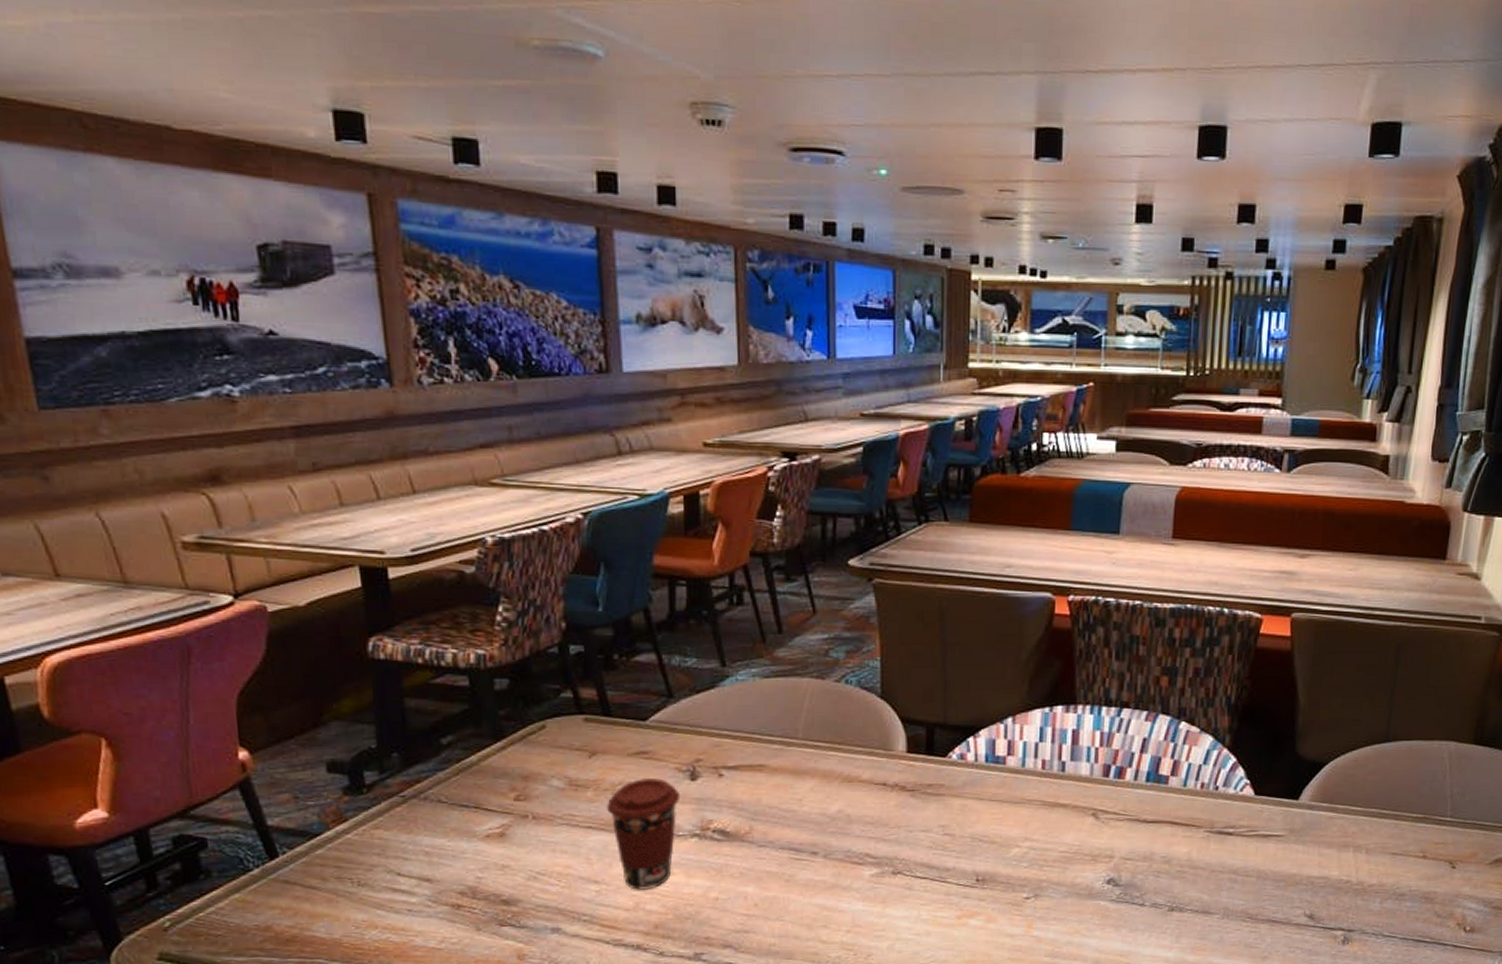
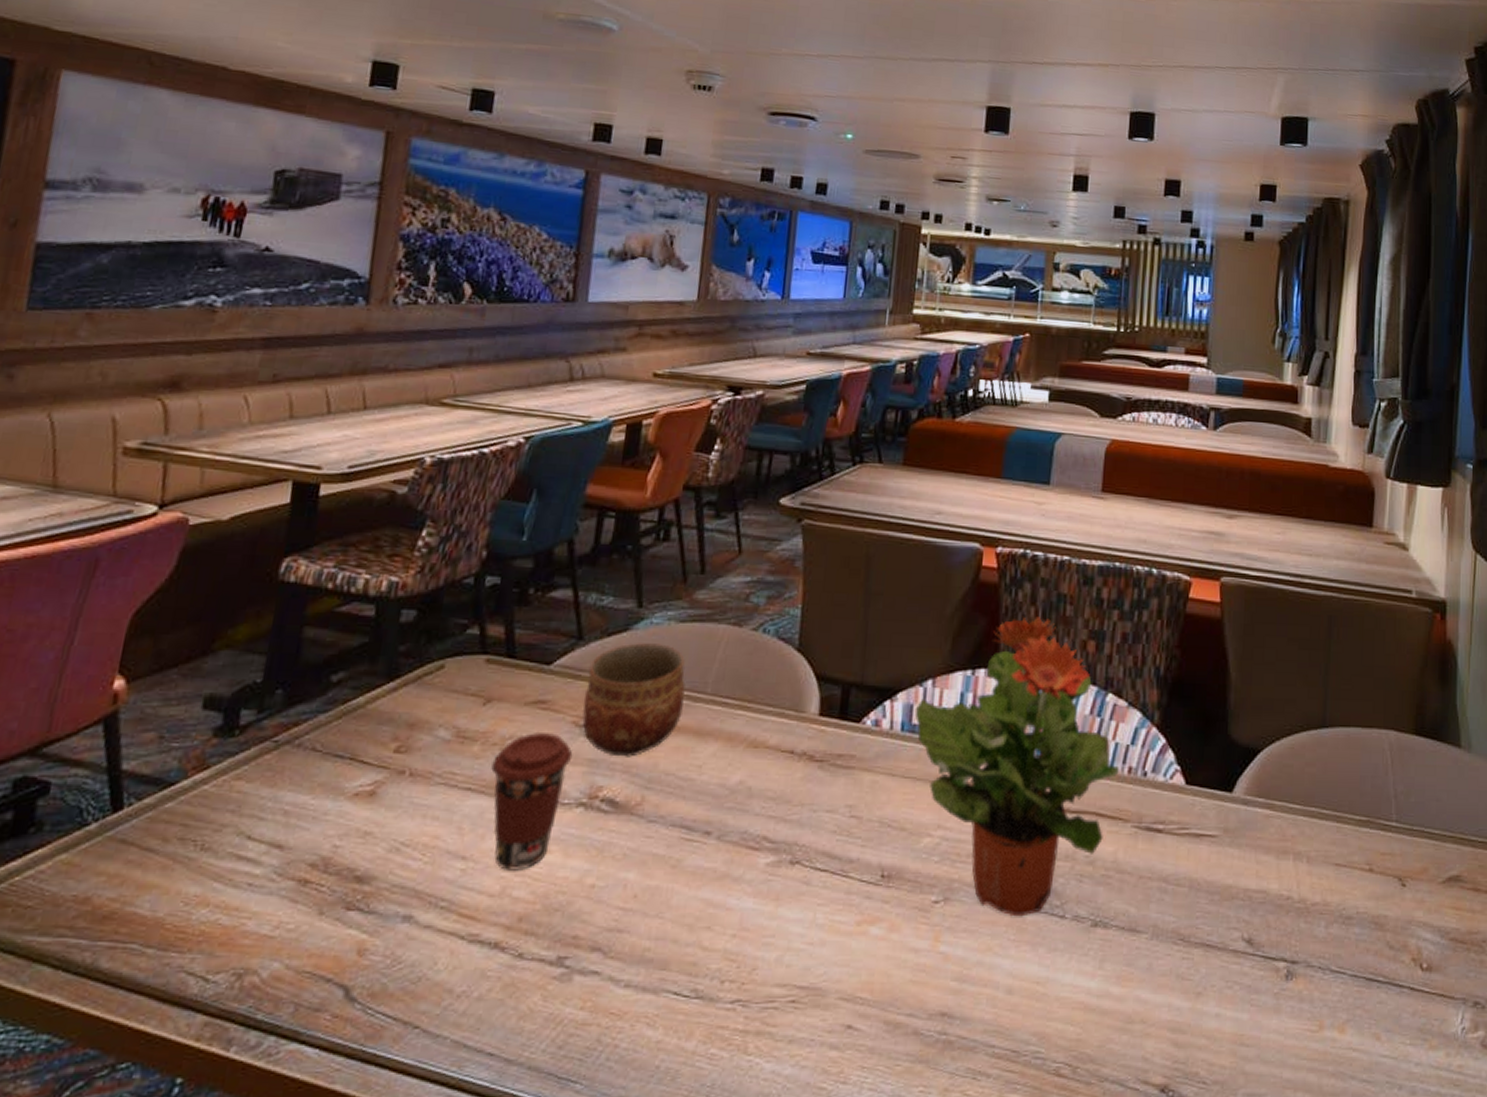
bowl: none [682,698,777,795] -> present [582,643,686,757]
potted plant: none [997,657,1192,907] -> present [914,616,1119,917]

